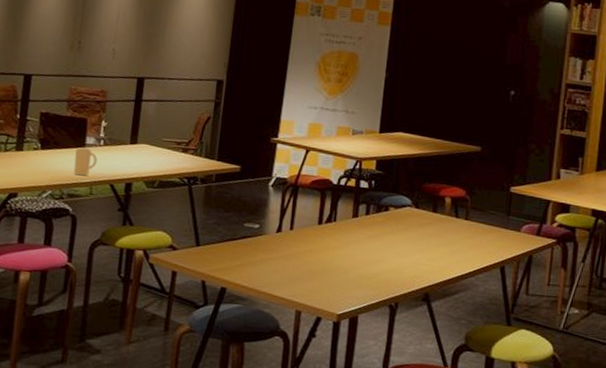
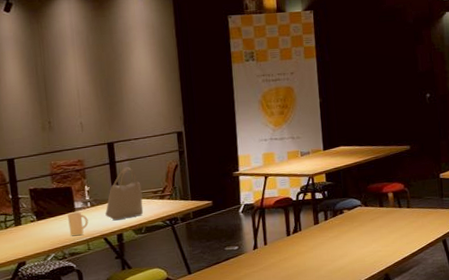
handbag: none [117,109,165,167] -> present [105,167,144,221]

